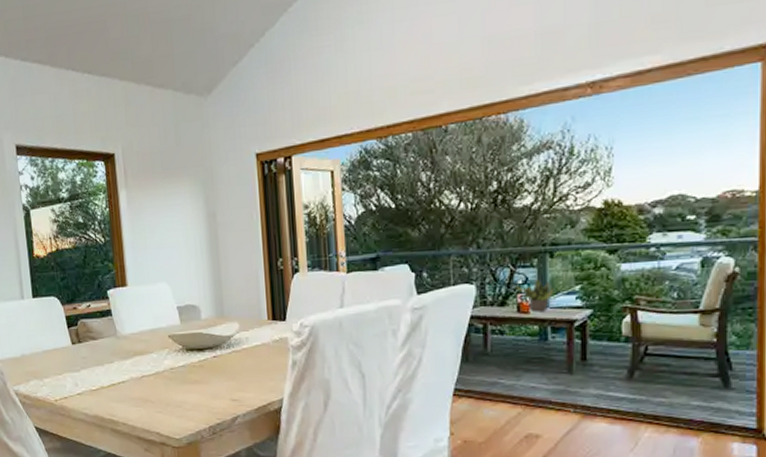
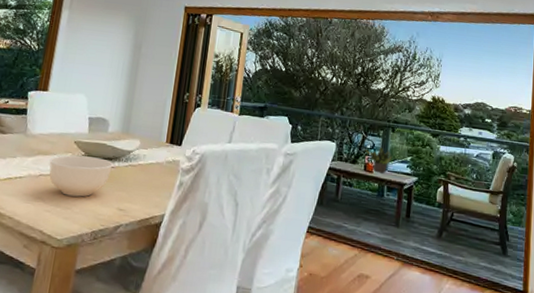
bowl: none [148,349,215,394] -> present [49,155,113,197]

